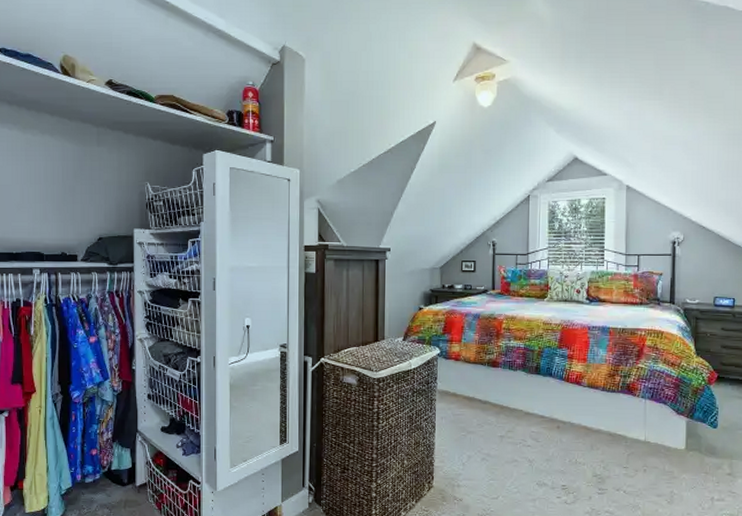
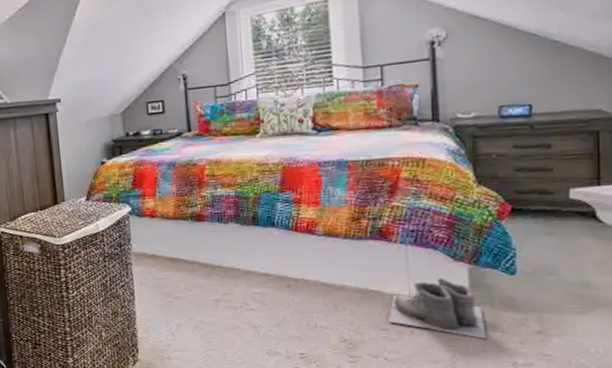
boots: none [628,427,695,478] -> present [387,278,487,339]

